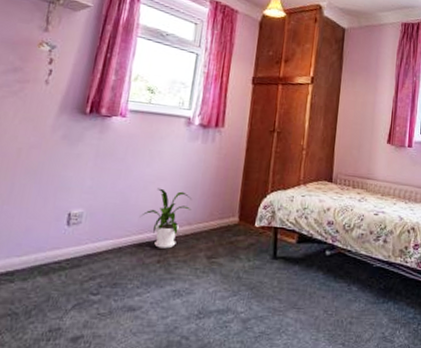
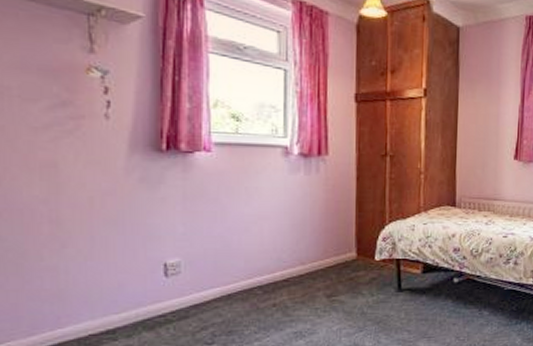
house plant: present [139,188,191,249] -> none [246,228,302,291]

